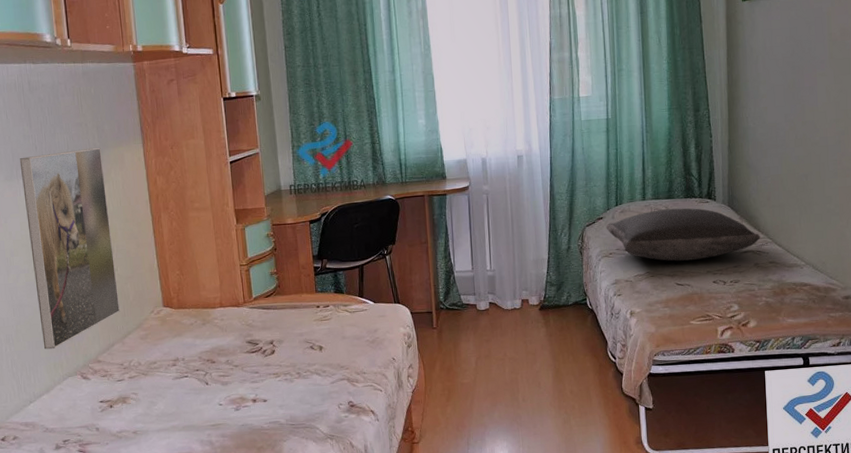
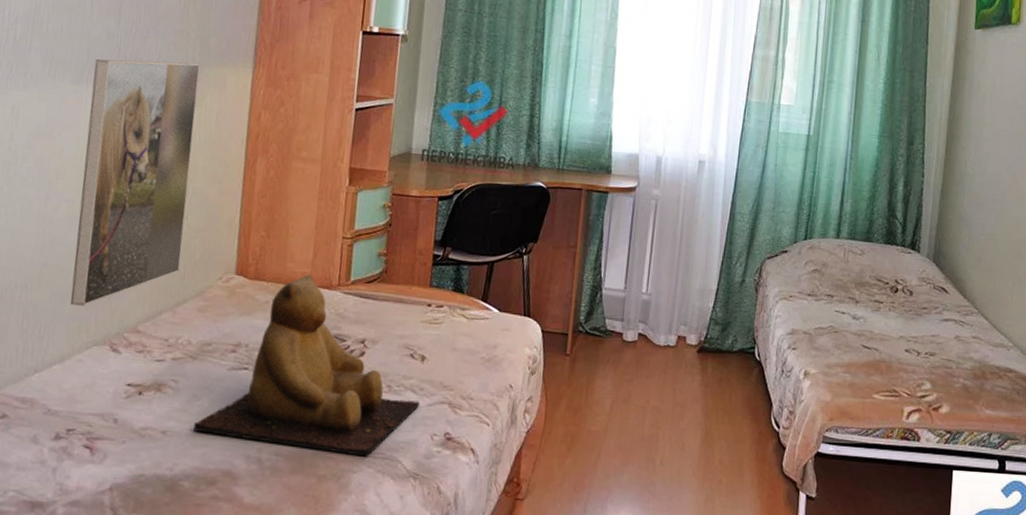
teddy bear: none [156,298,325,429] -> present [193,274,420,457]
pillow: present [606,208,761,262] -> none [789,252,966,321]

